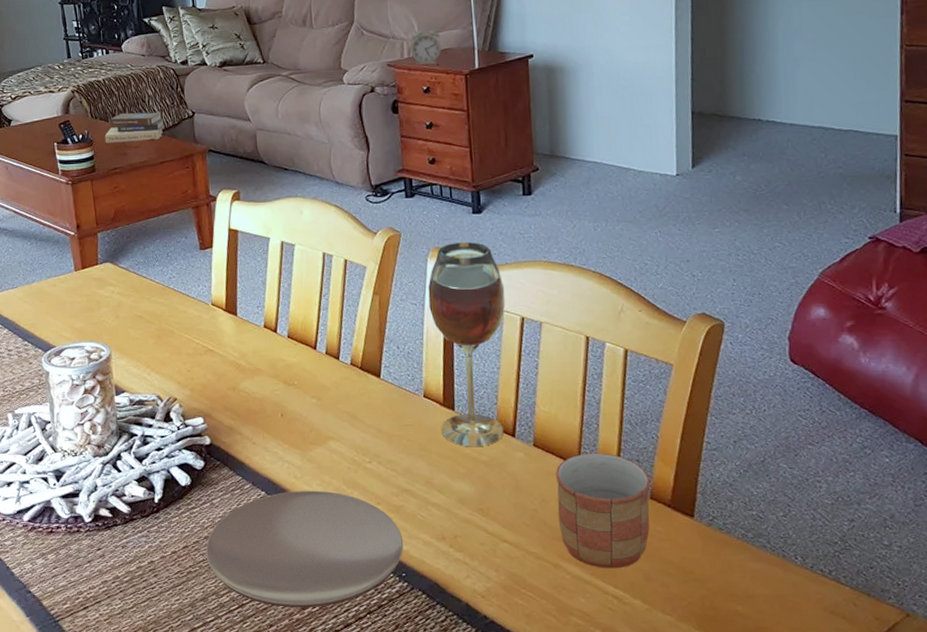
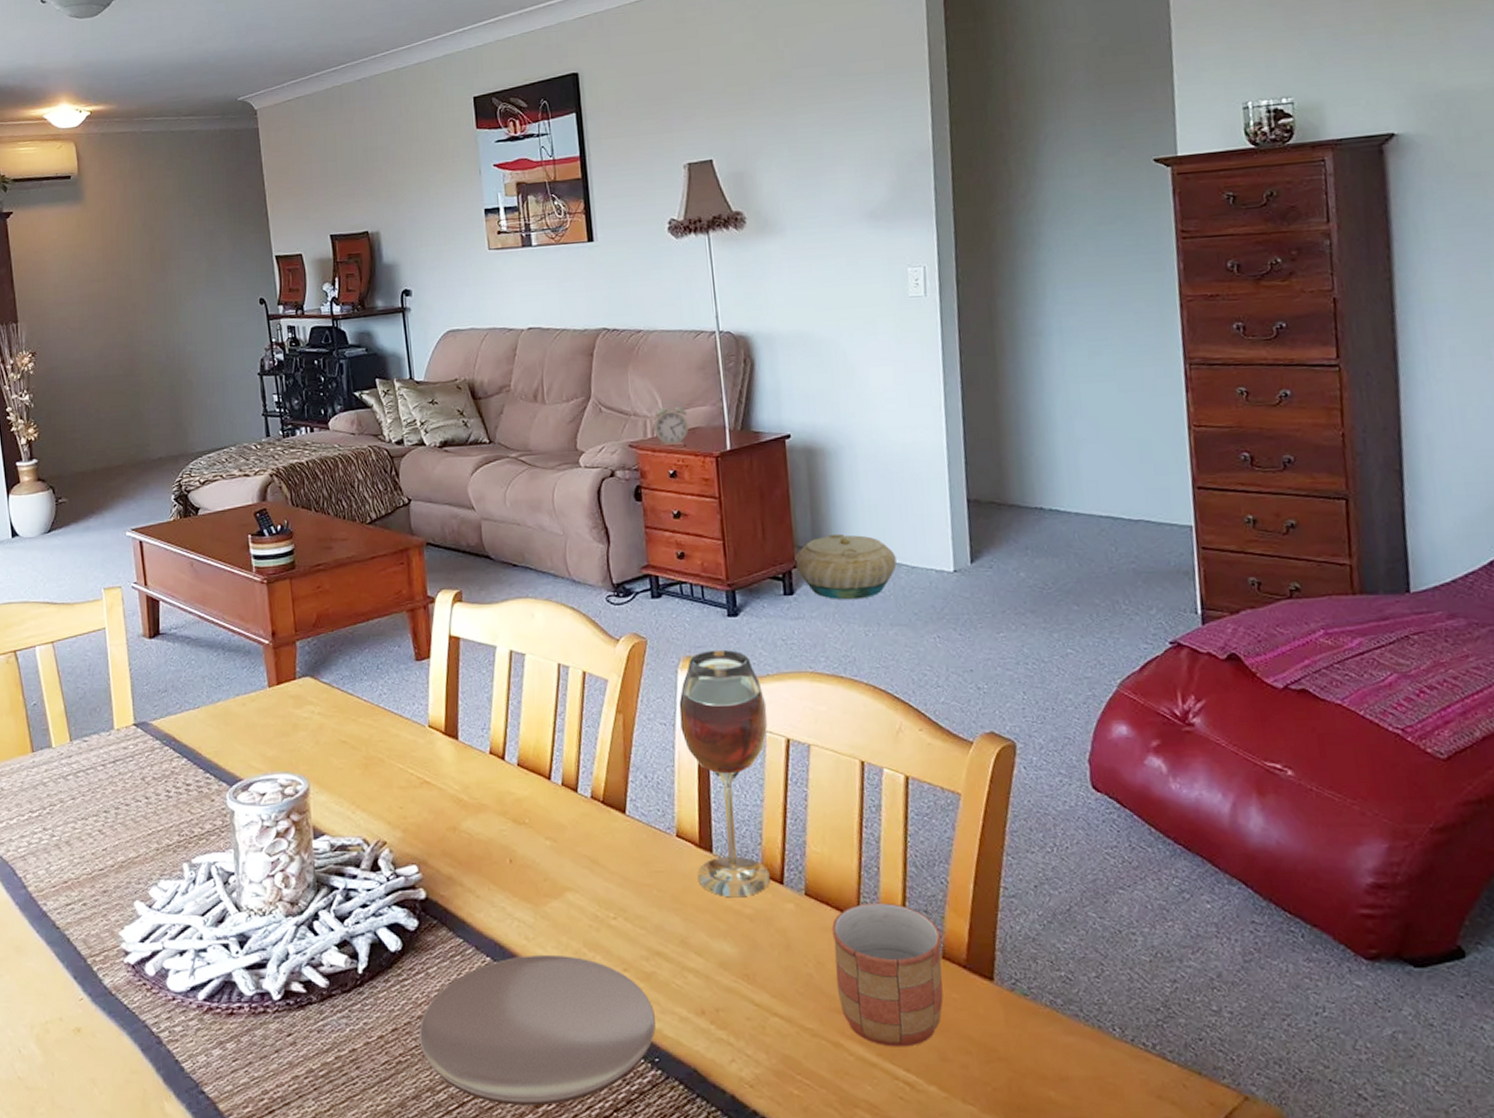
books: present [104,112,165,143] -> none [306,499,376,535]
basket: none [534,142,625,200] -> present [795,533,897,600]

